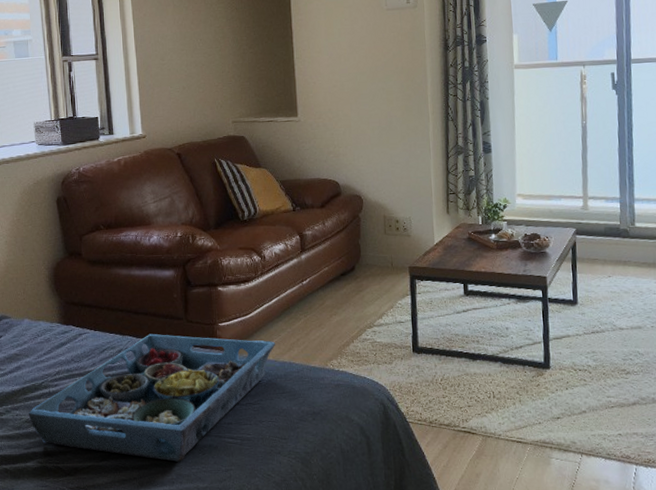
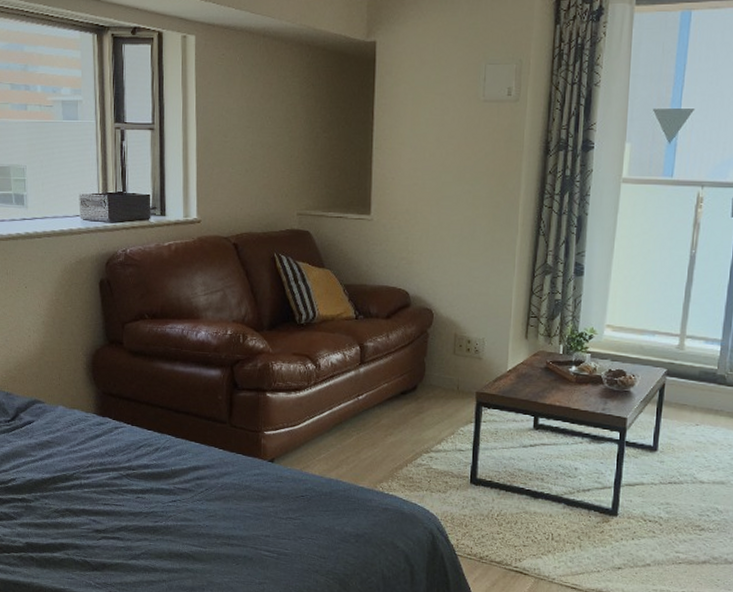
serving tray: present [28,333,276,462] -> none [57,434,324,569]

